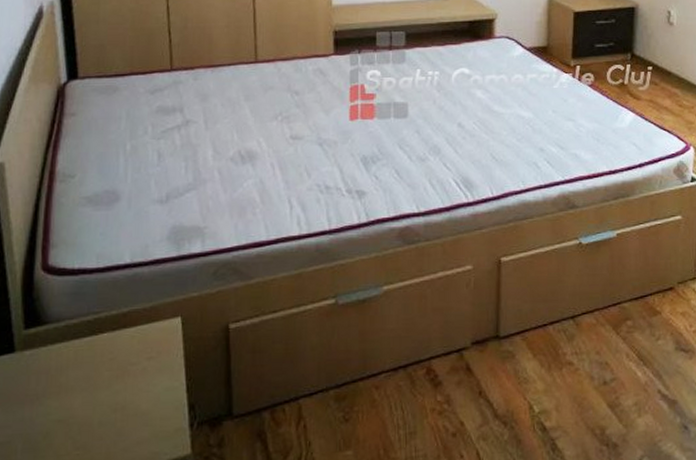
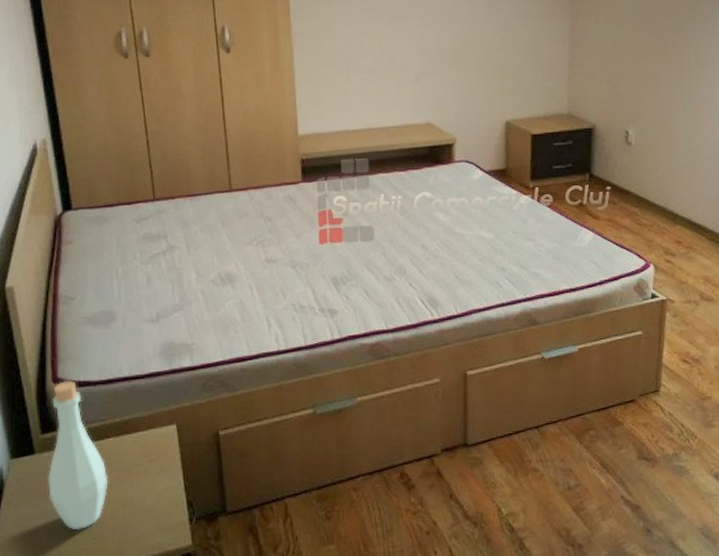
bottle: none [27,267,99,440] -> present [47,380,109,530]

